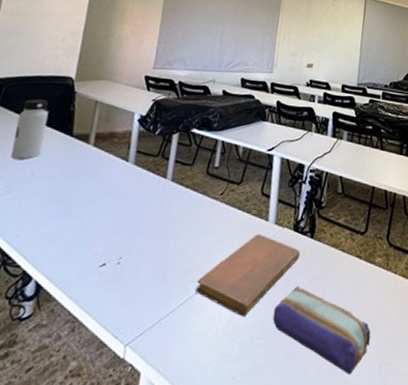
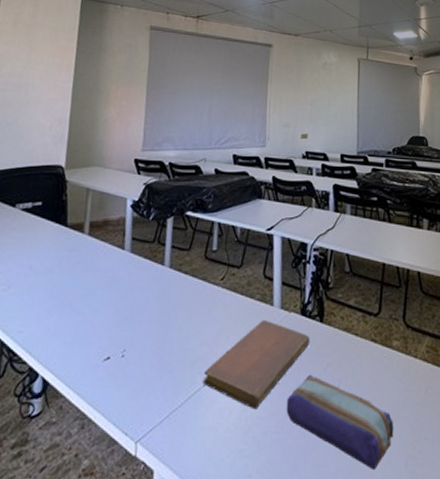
water bottle: present [11,99,49,159] -> none [8,190,42,253]

